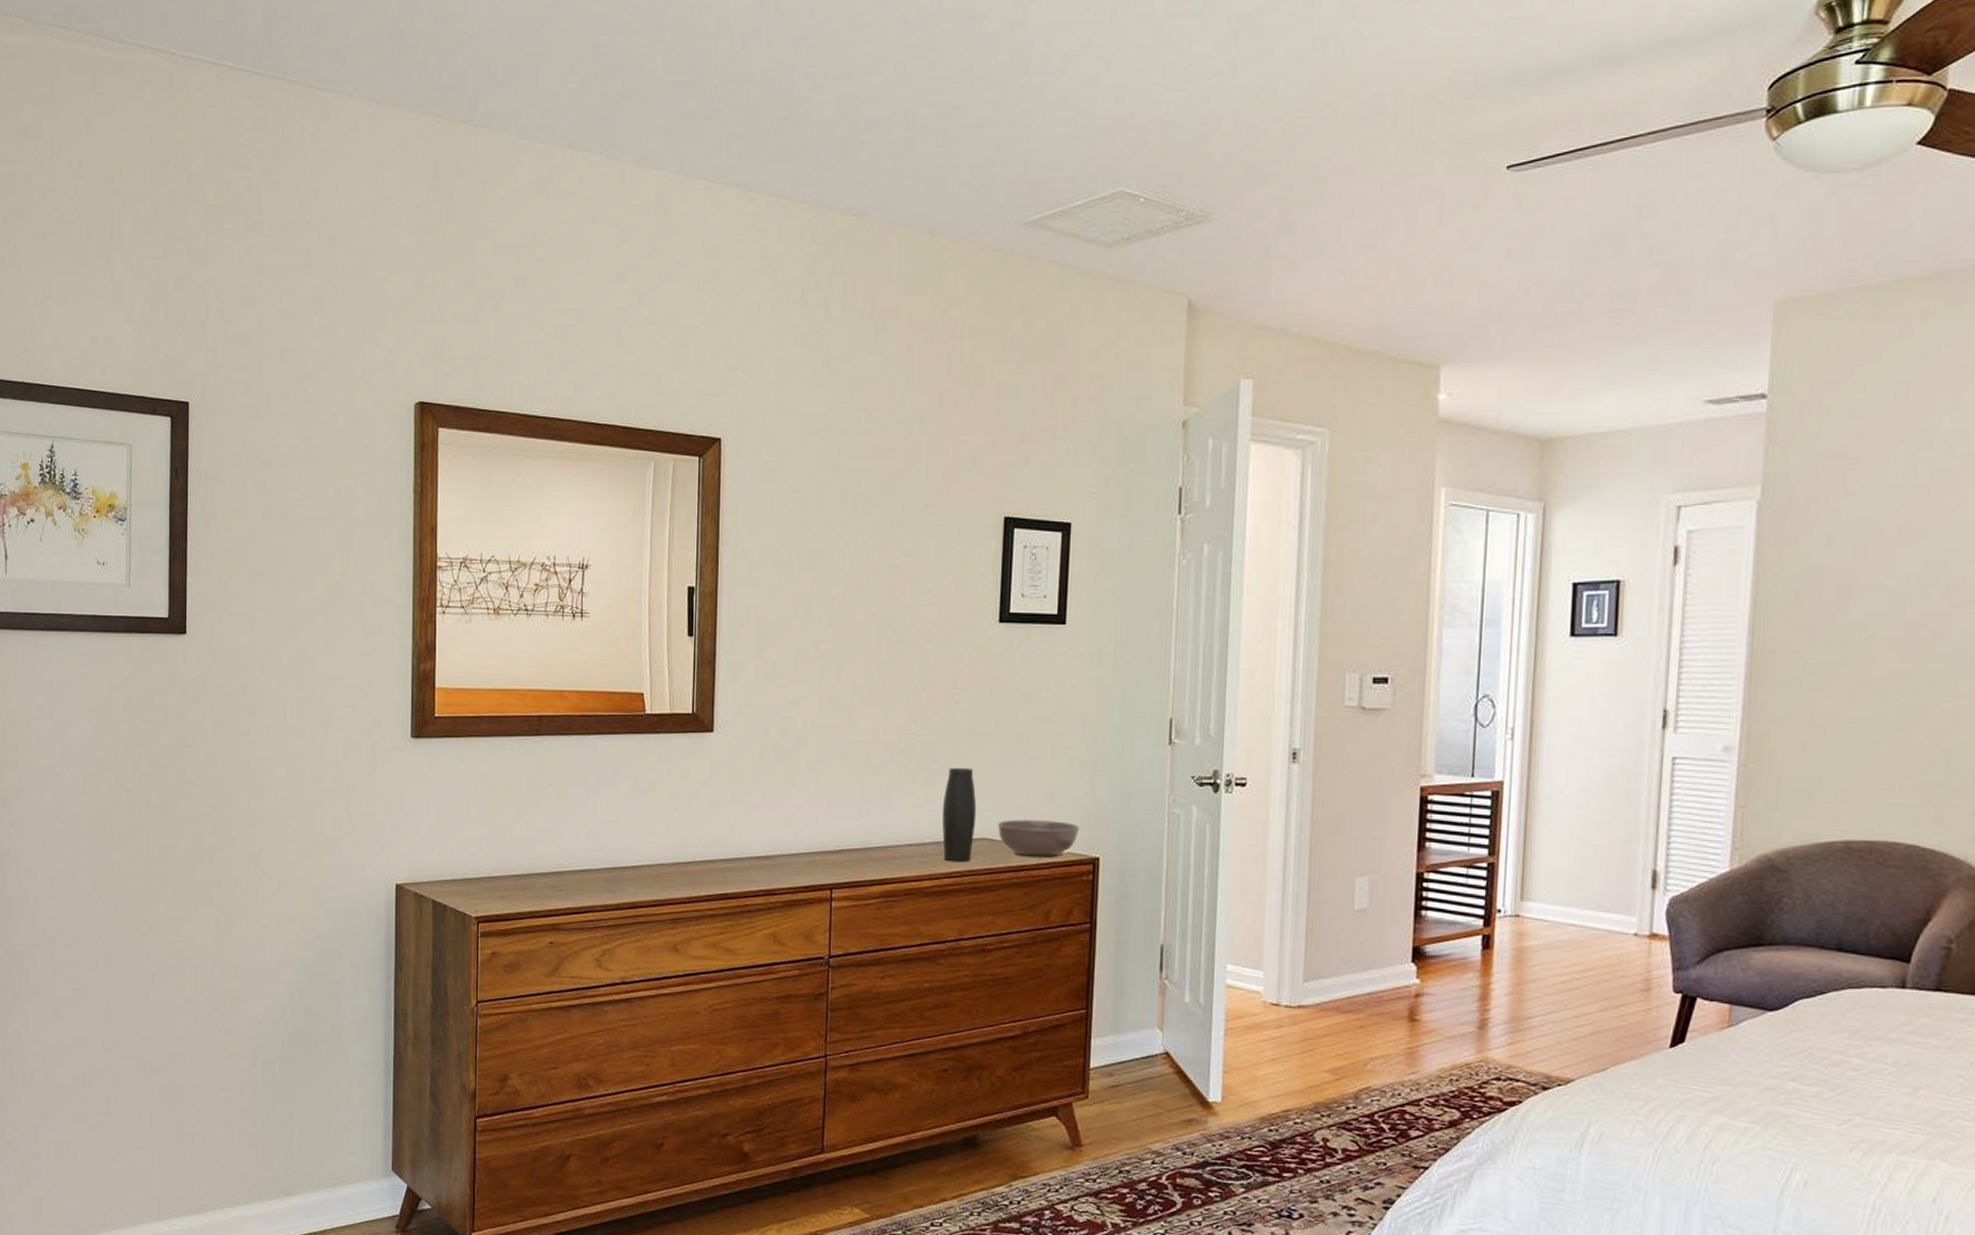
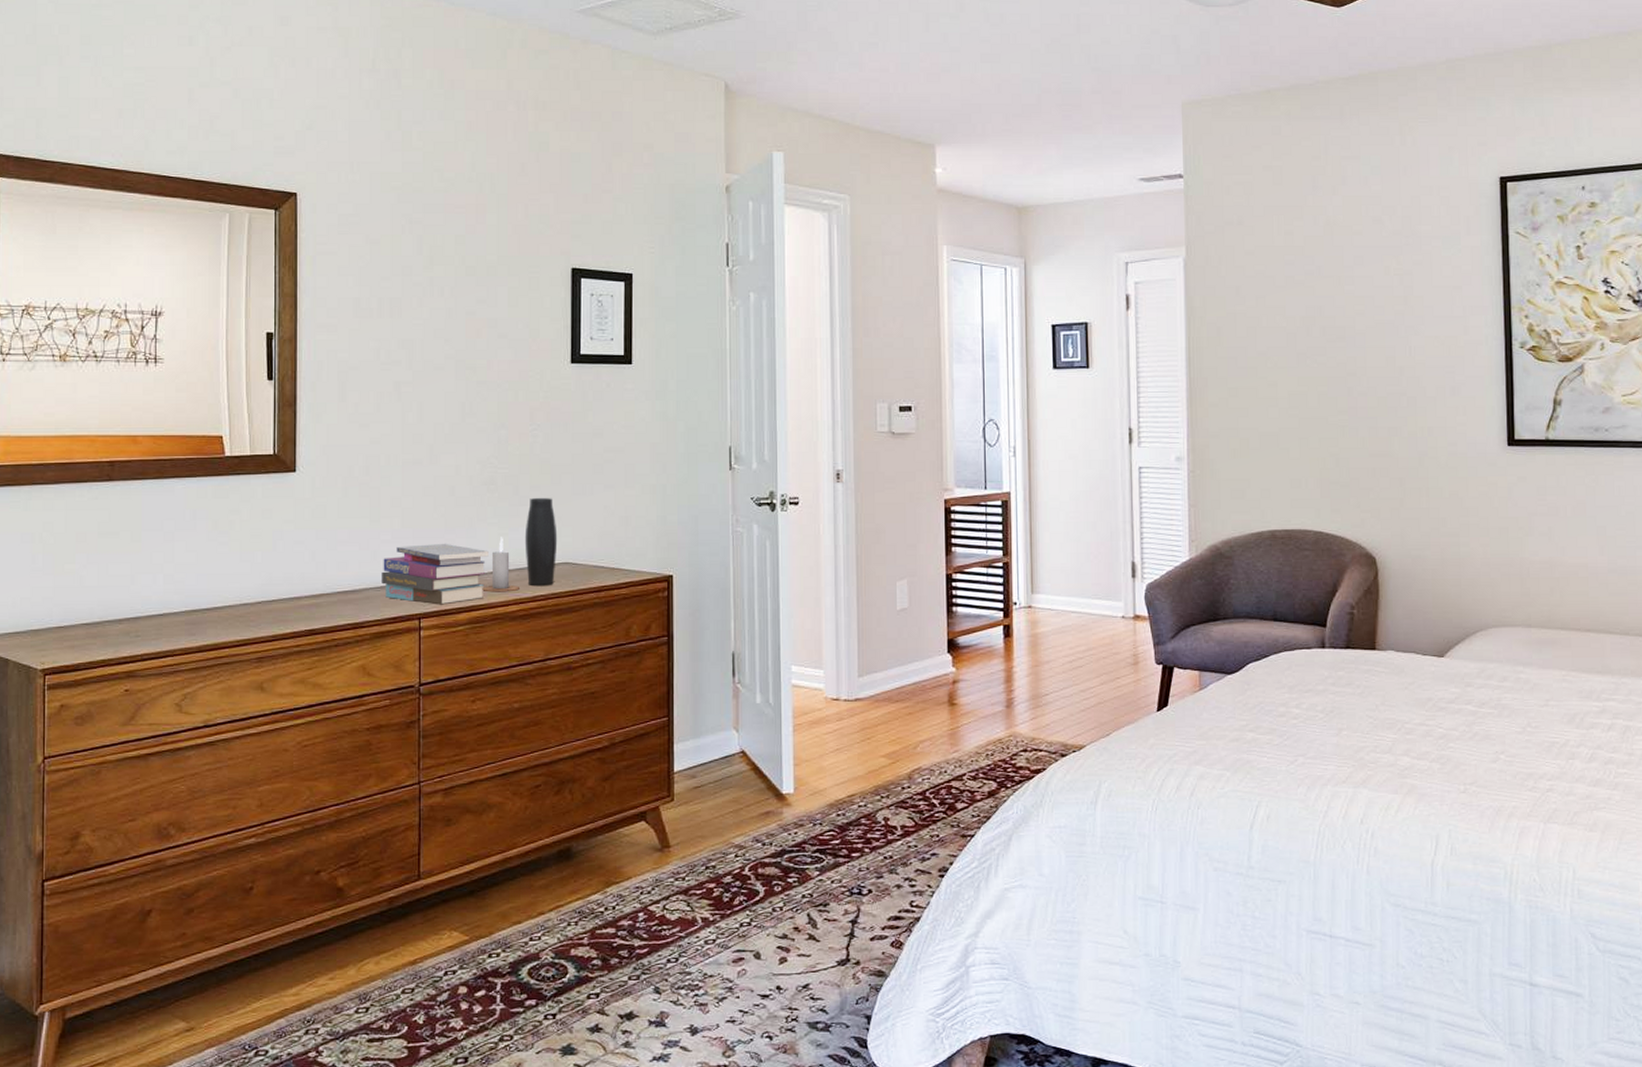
books: none [794,811,904,876] -> present [382,543,489,605]
candle: none [896,808,934,867] -> present [482,537,519,592]
bowl: present [997,819,1080,859] -> none [578,543,654,579]

